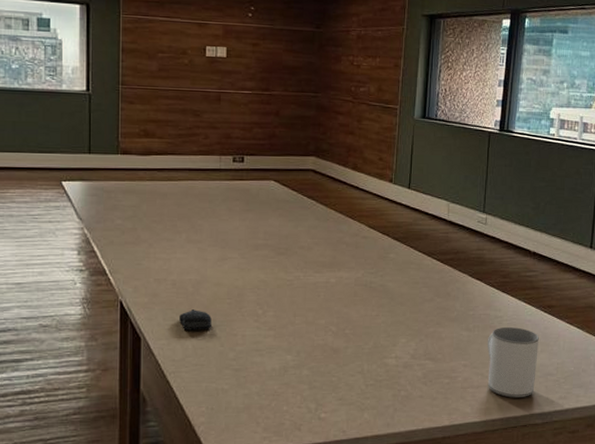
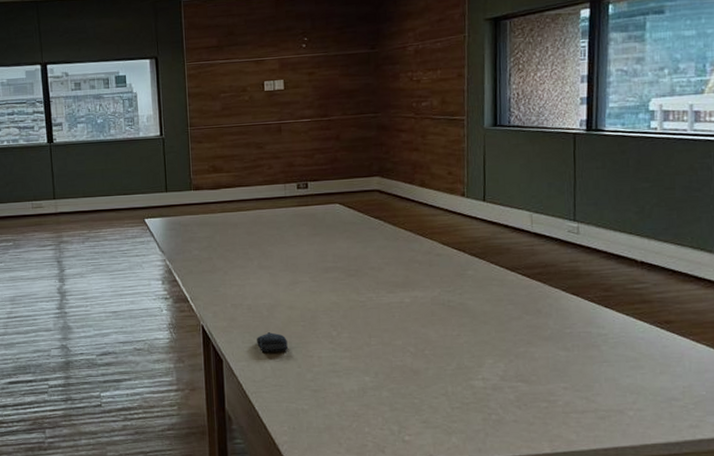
mug: present [487,327,539,398] -> none [590,346,657,425]

